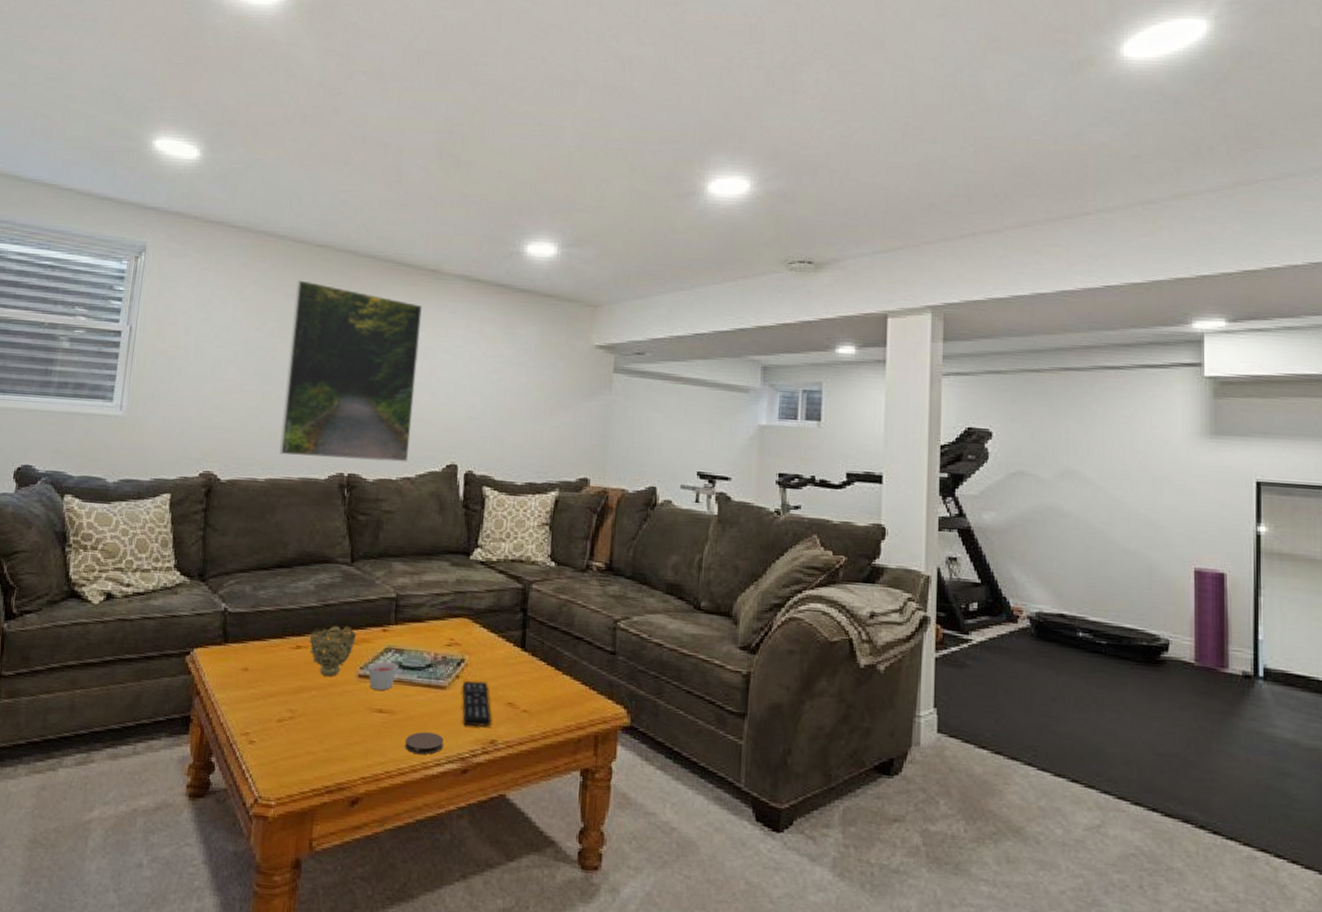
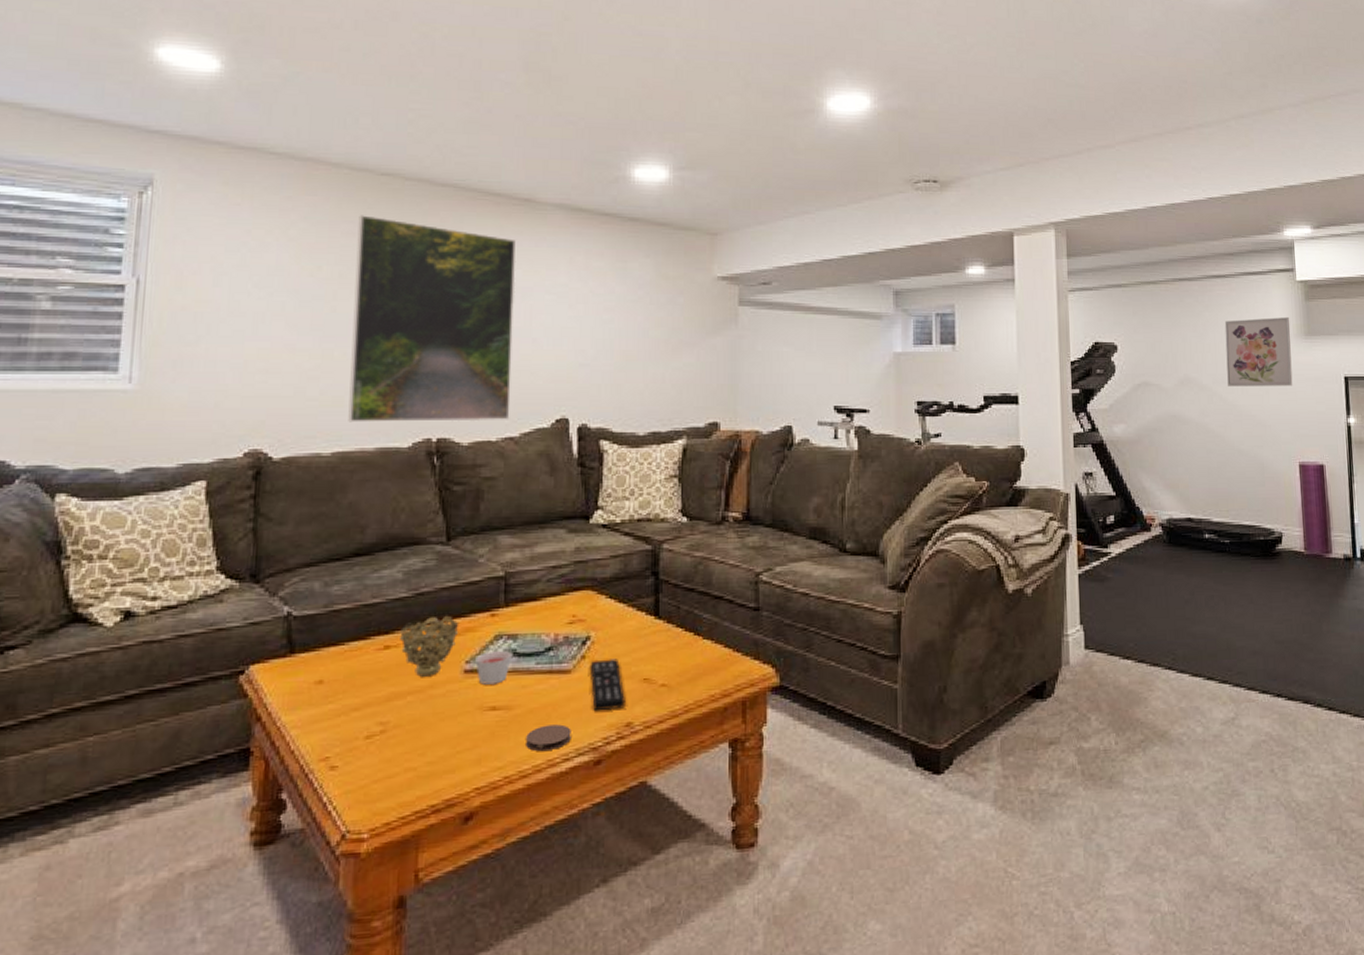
wall art: none [1115,413,1194,488] -> present [1224,316,1293,386]

